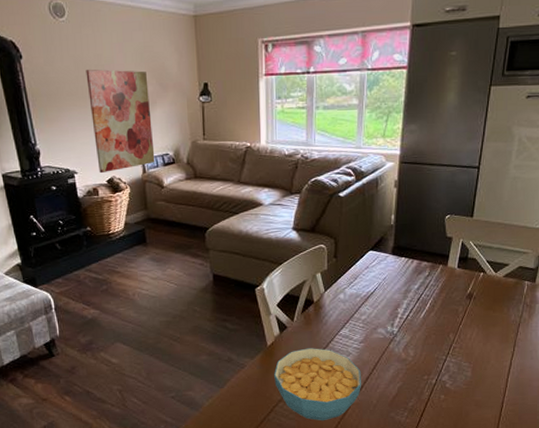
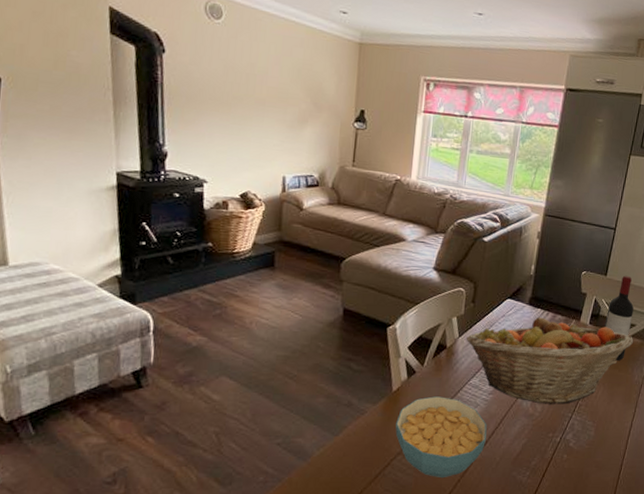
wall art: present [86,69,155,174] -> none [232,77,302,187]
fruit basket: none [331,265,508,349] -> present [466,317,634,405]
wine bottle: none [474,214,505,301] -> present [604,275,634,360]

